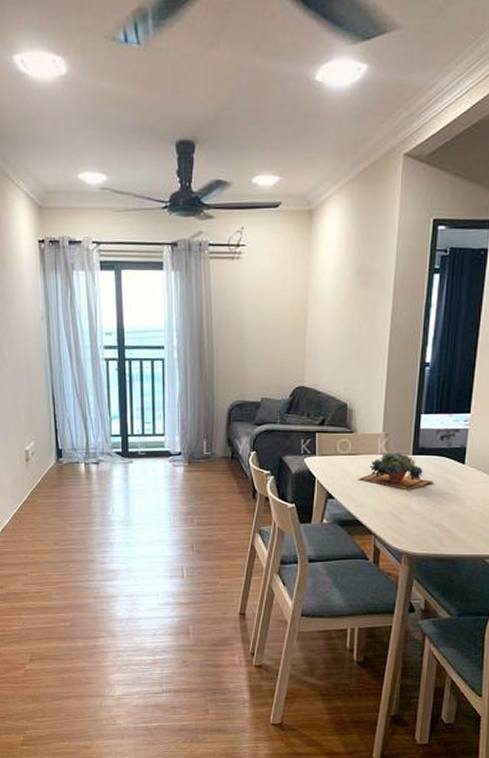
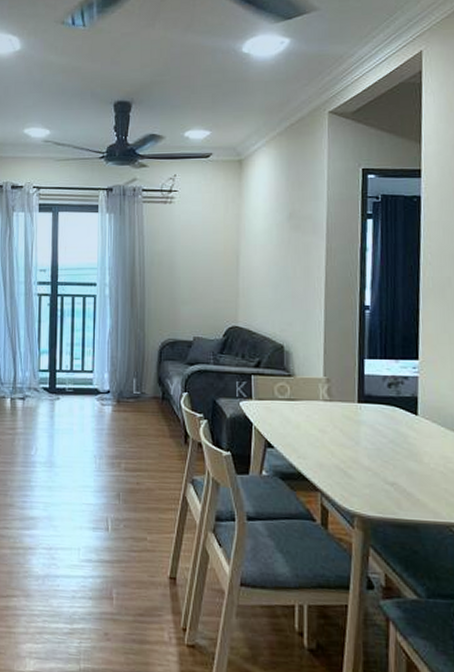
succulent plant: present [358,452,433,491] -> none [299,399,384,443]

